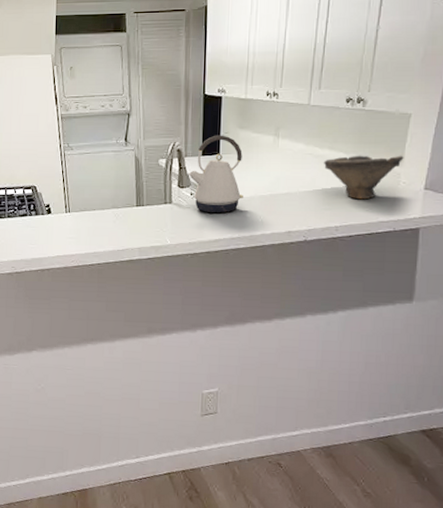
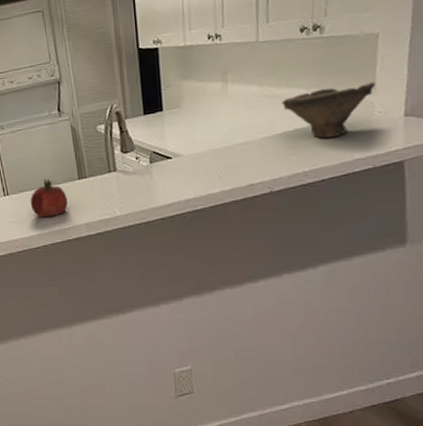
fruit: none [89,201,124,238] -> present [30,178,68,218]
kettle: present [188,135,243,214] -> none [130,89,195,176]

